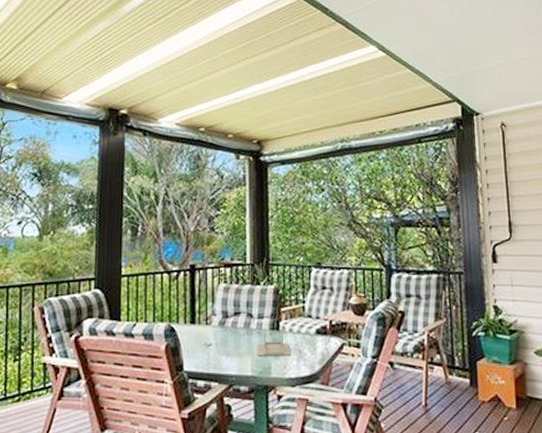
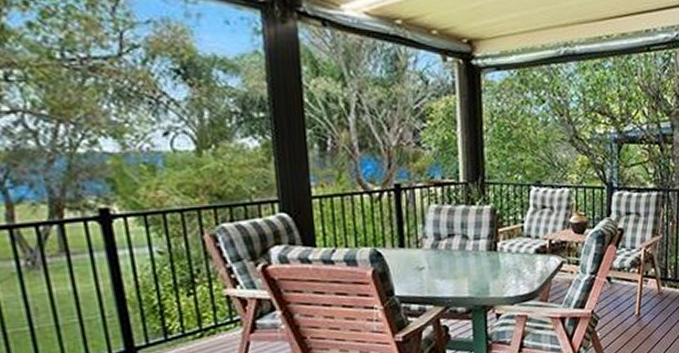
napkin holder: present [257,328,291,356] -> none [474,249,510,277]

